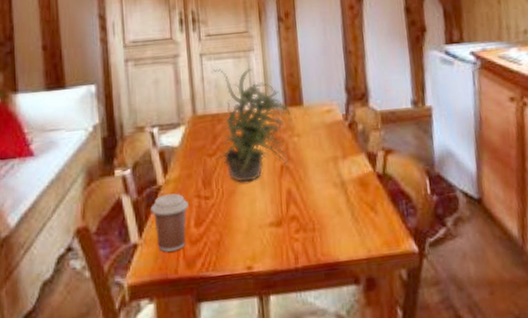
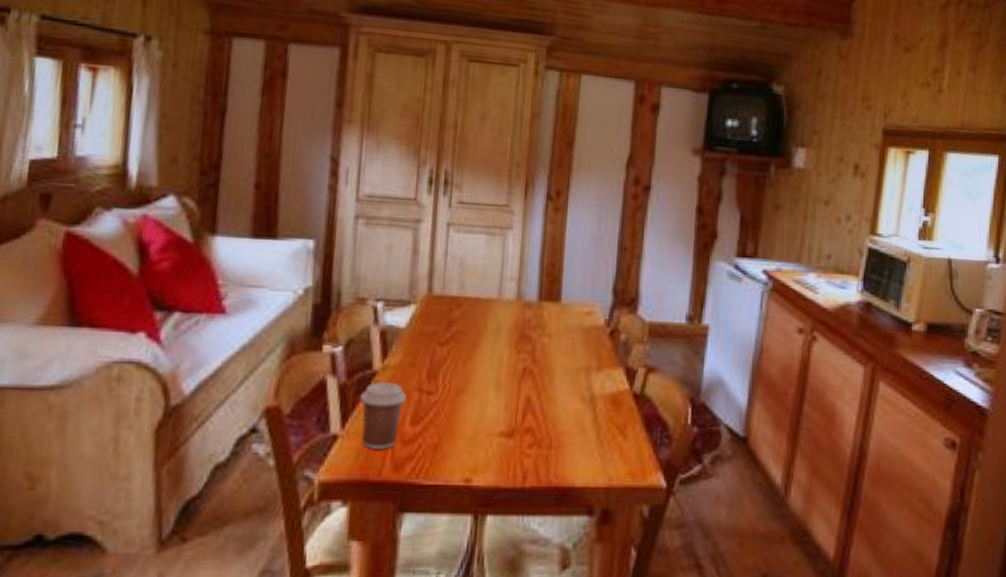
potted plant: present [211,68,293,183] -> none [448,244,546,381]

